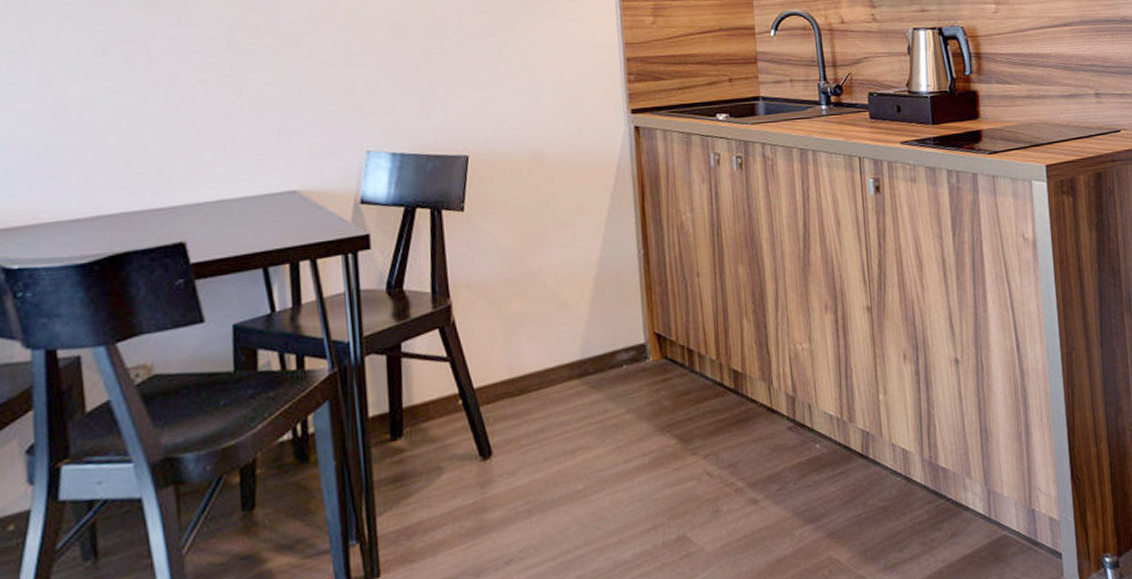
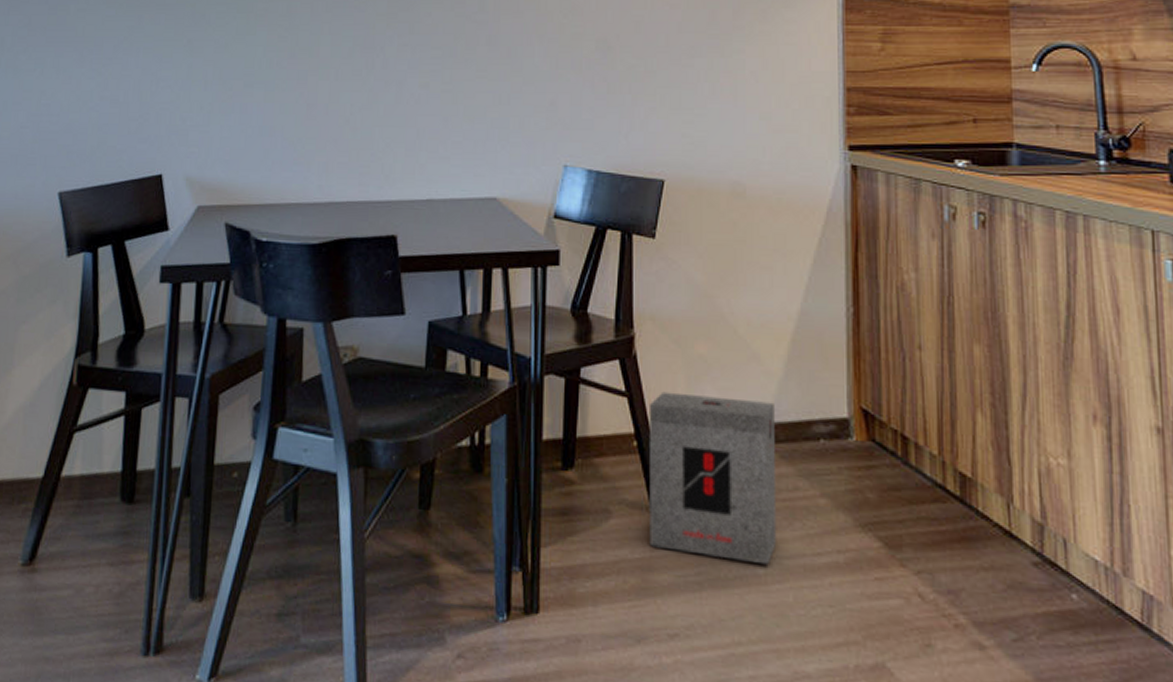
box: none [470,341,593,490] -> present [648,391,777,565]

